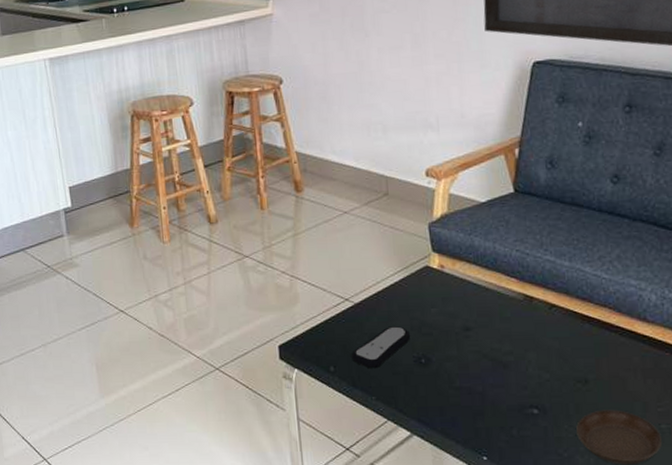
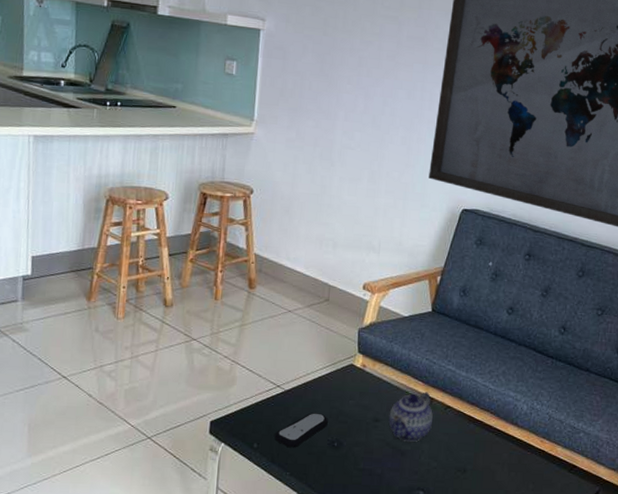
teapot: none [481,290,537,351] -> present [388,392,434,442]

